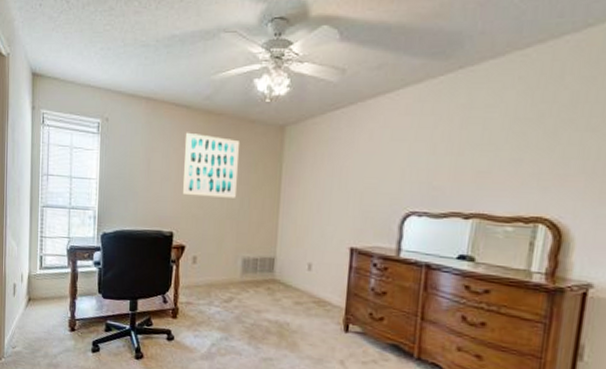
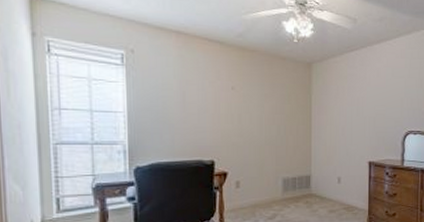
wall art: present [182,132,239,198] -> none [220,66,273,126]

